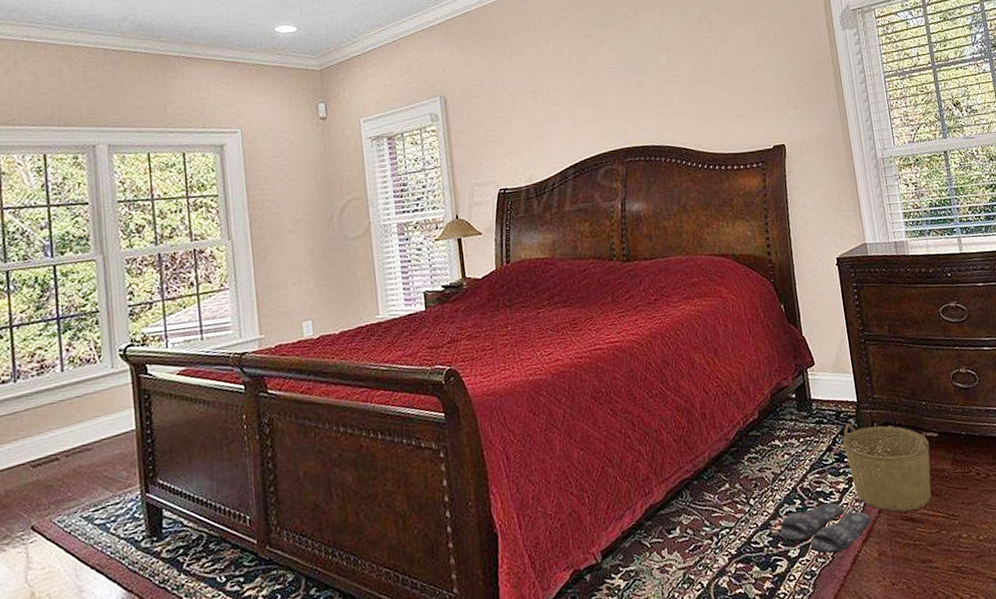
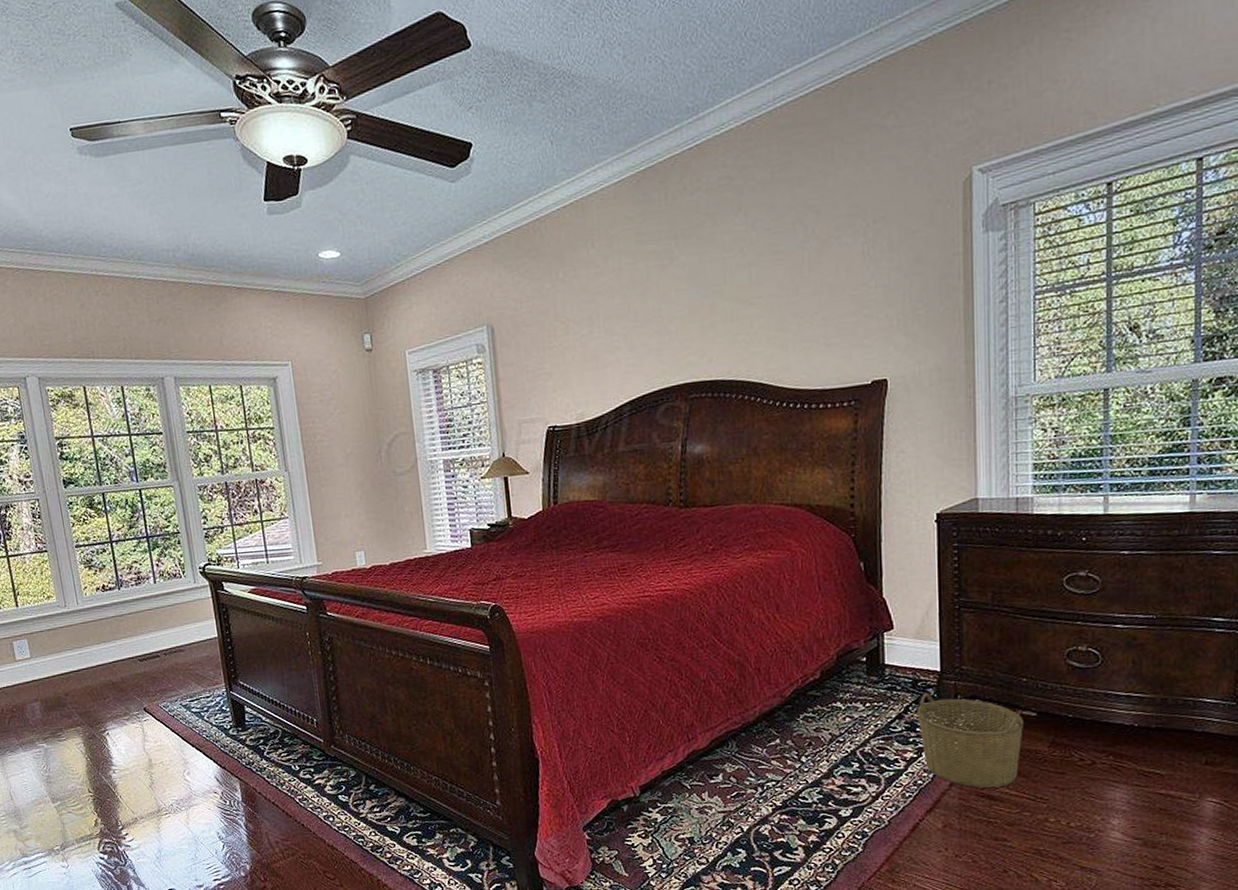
slippers: present [780,503,871,554] -> none [832,770,939,818]

